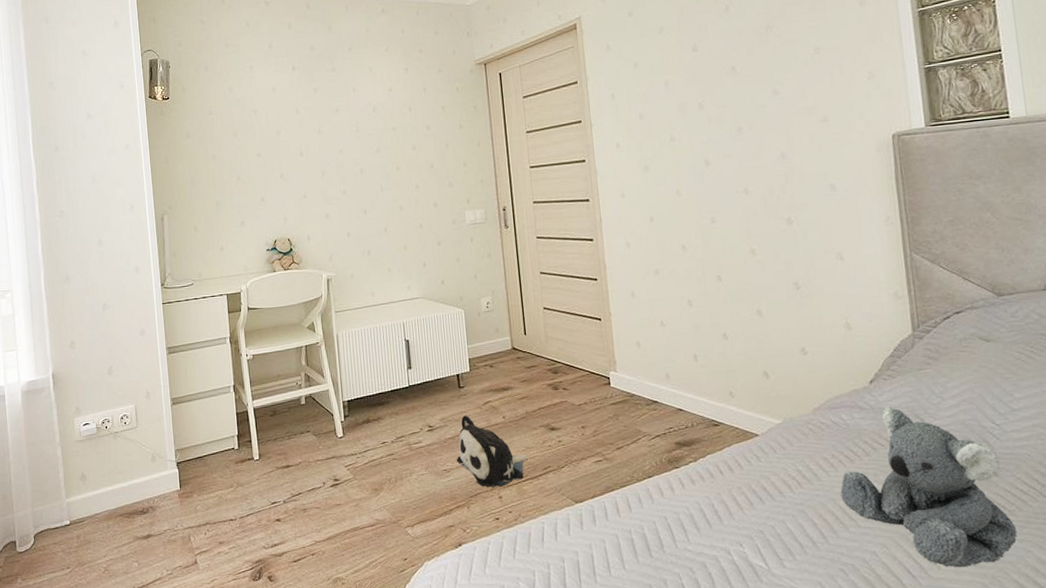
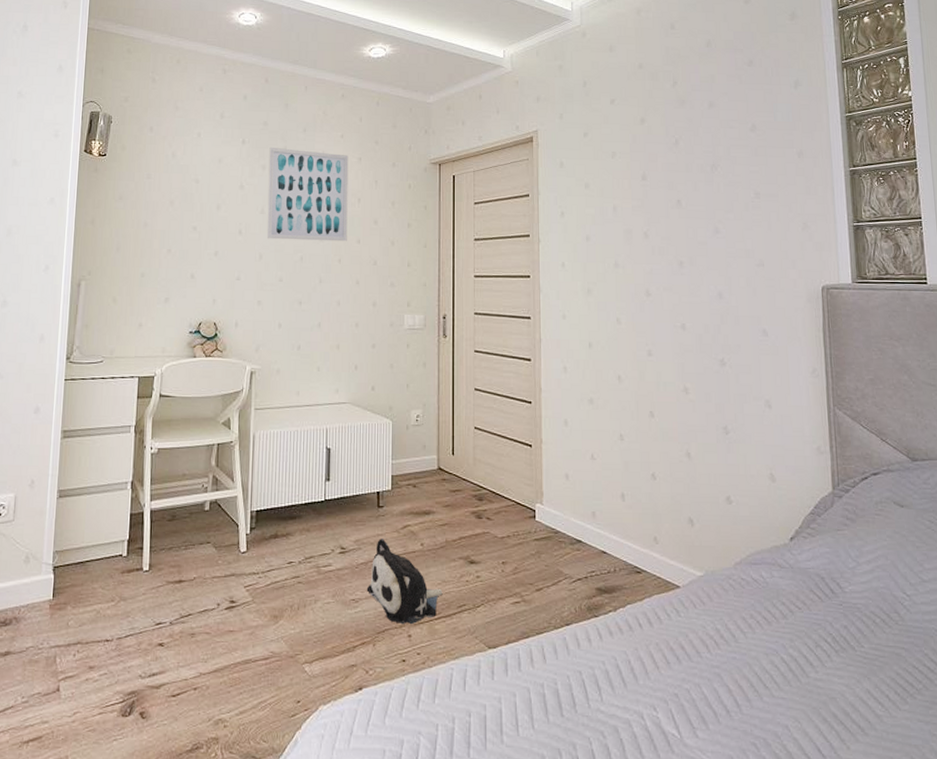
wall art: none [318,67,403,157] -> present [266,147,349,242]
koala plush: present [840,405,1018,568] -> none [756,565,924,749]

